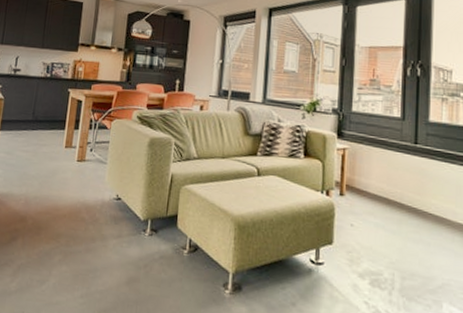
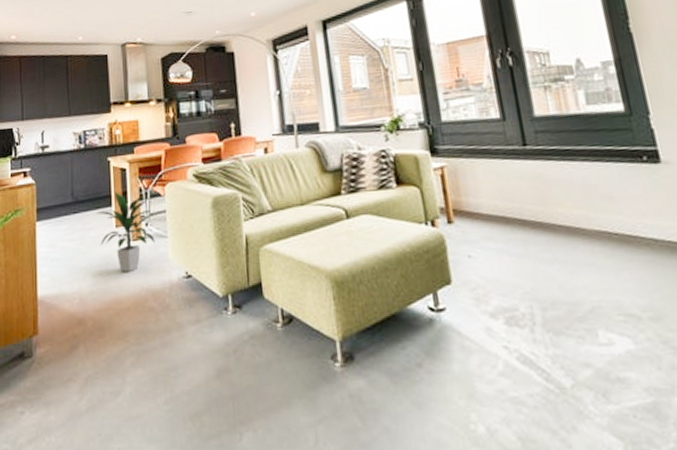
indoor plant: none [50,117,98,186] -> present [97,191,155,272]

